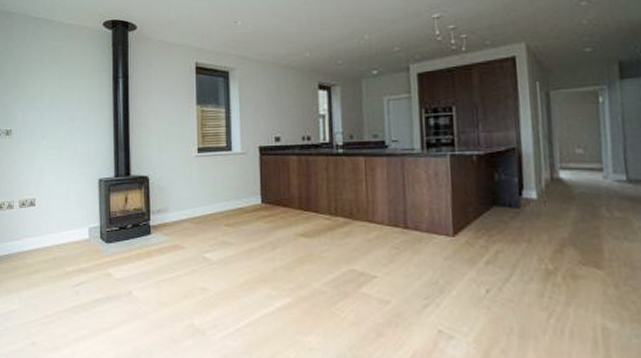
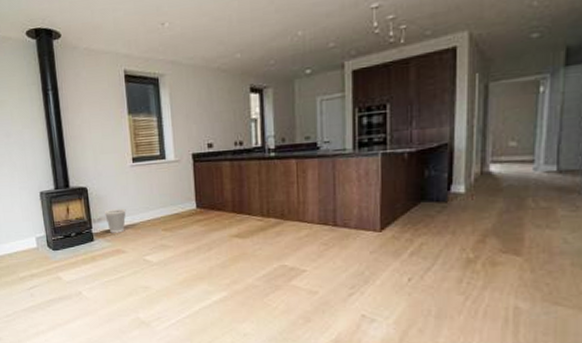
wastebasket: none [165,200,188,226] -> present [105,208,126,233]

